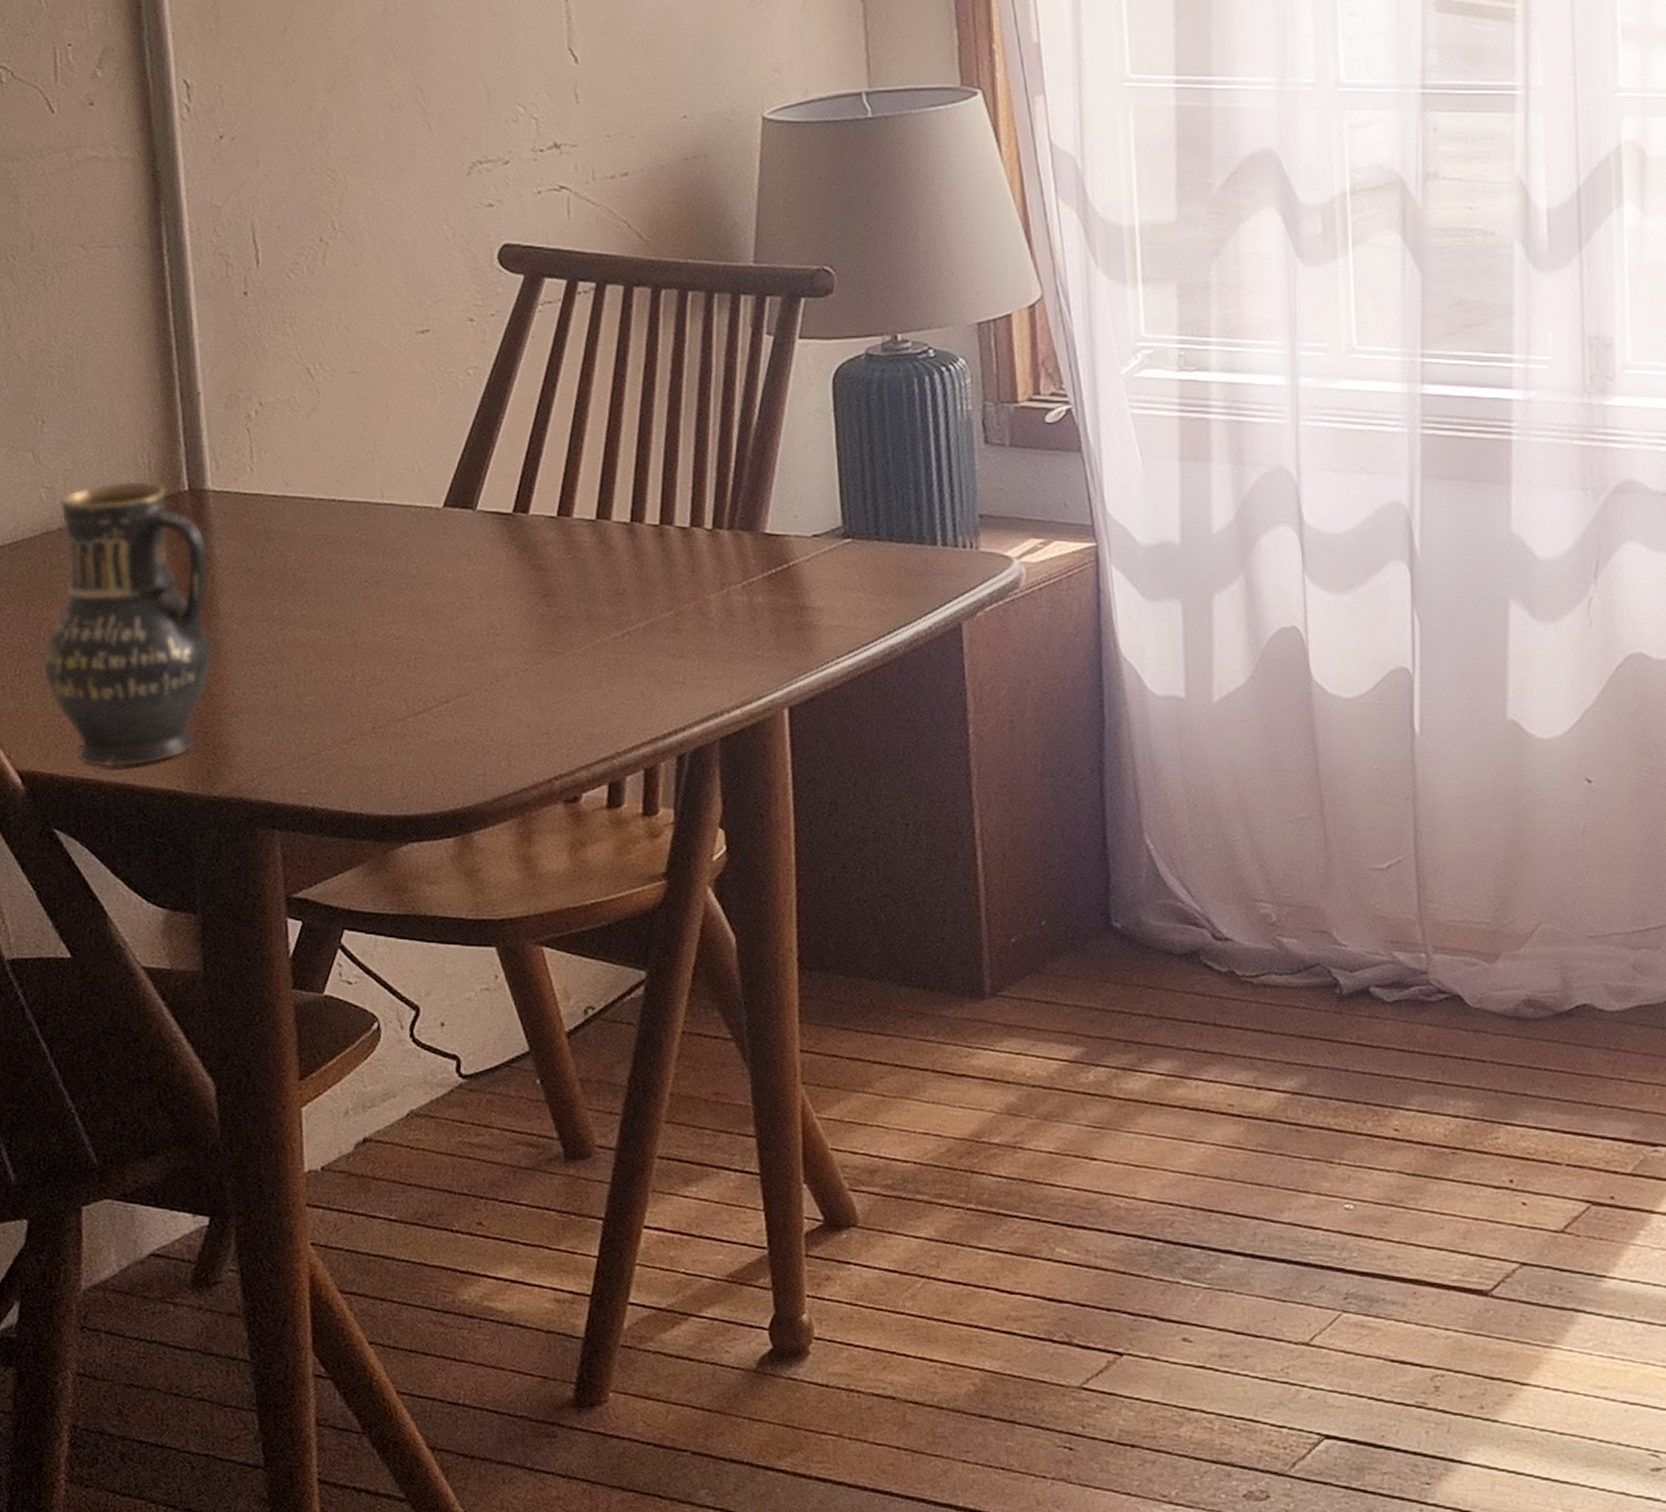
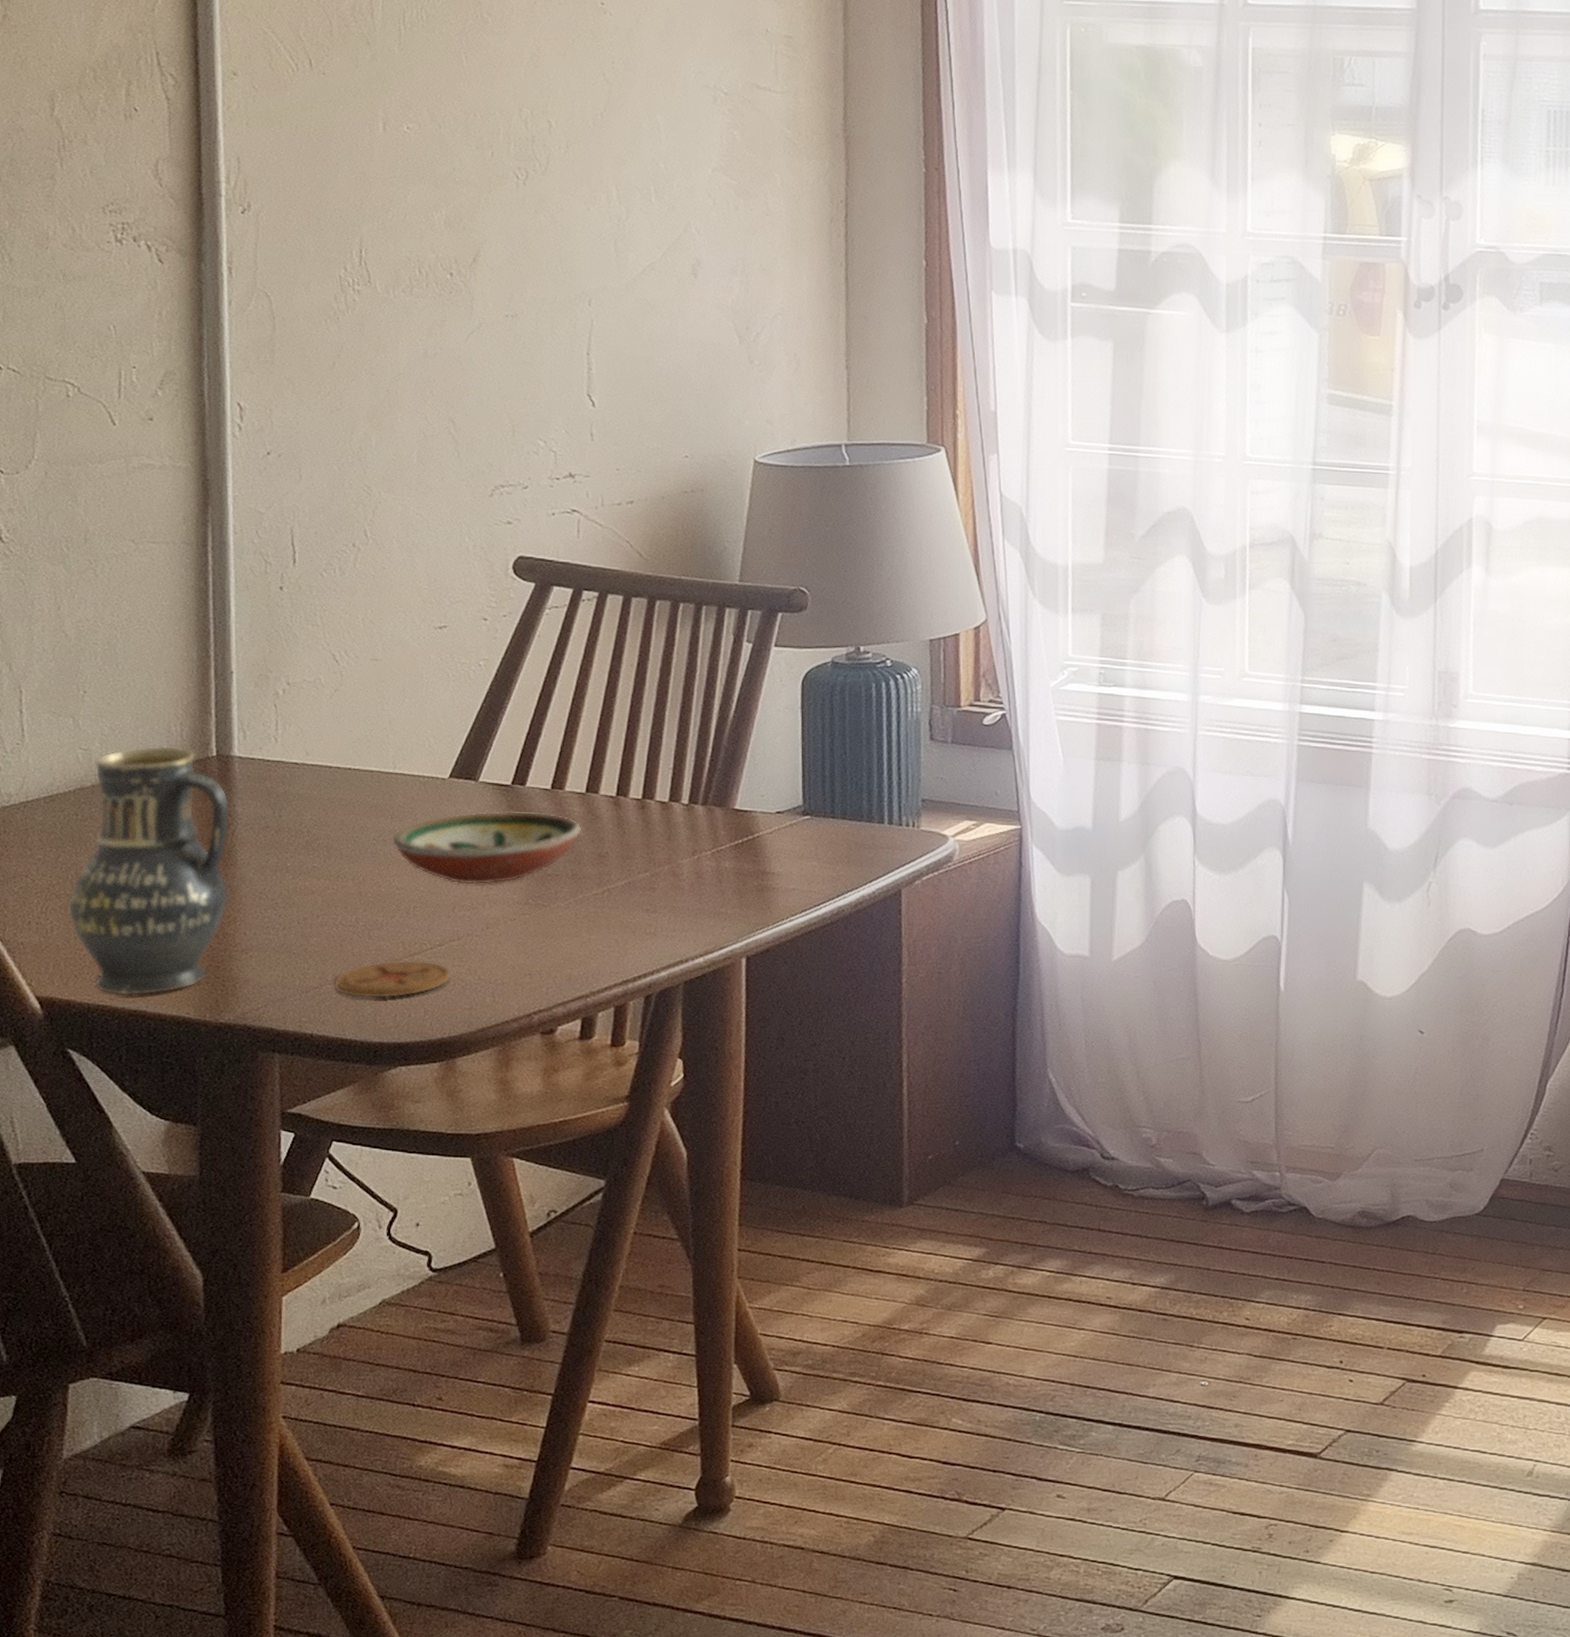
coaster: none [333,720,461,766] -> present [334,960,452,999]
decorative bowl: none [387,543,595,631] -> present [393,810,582,885]

